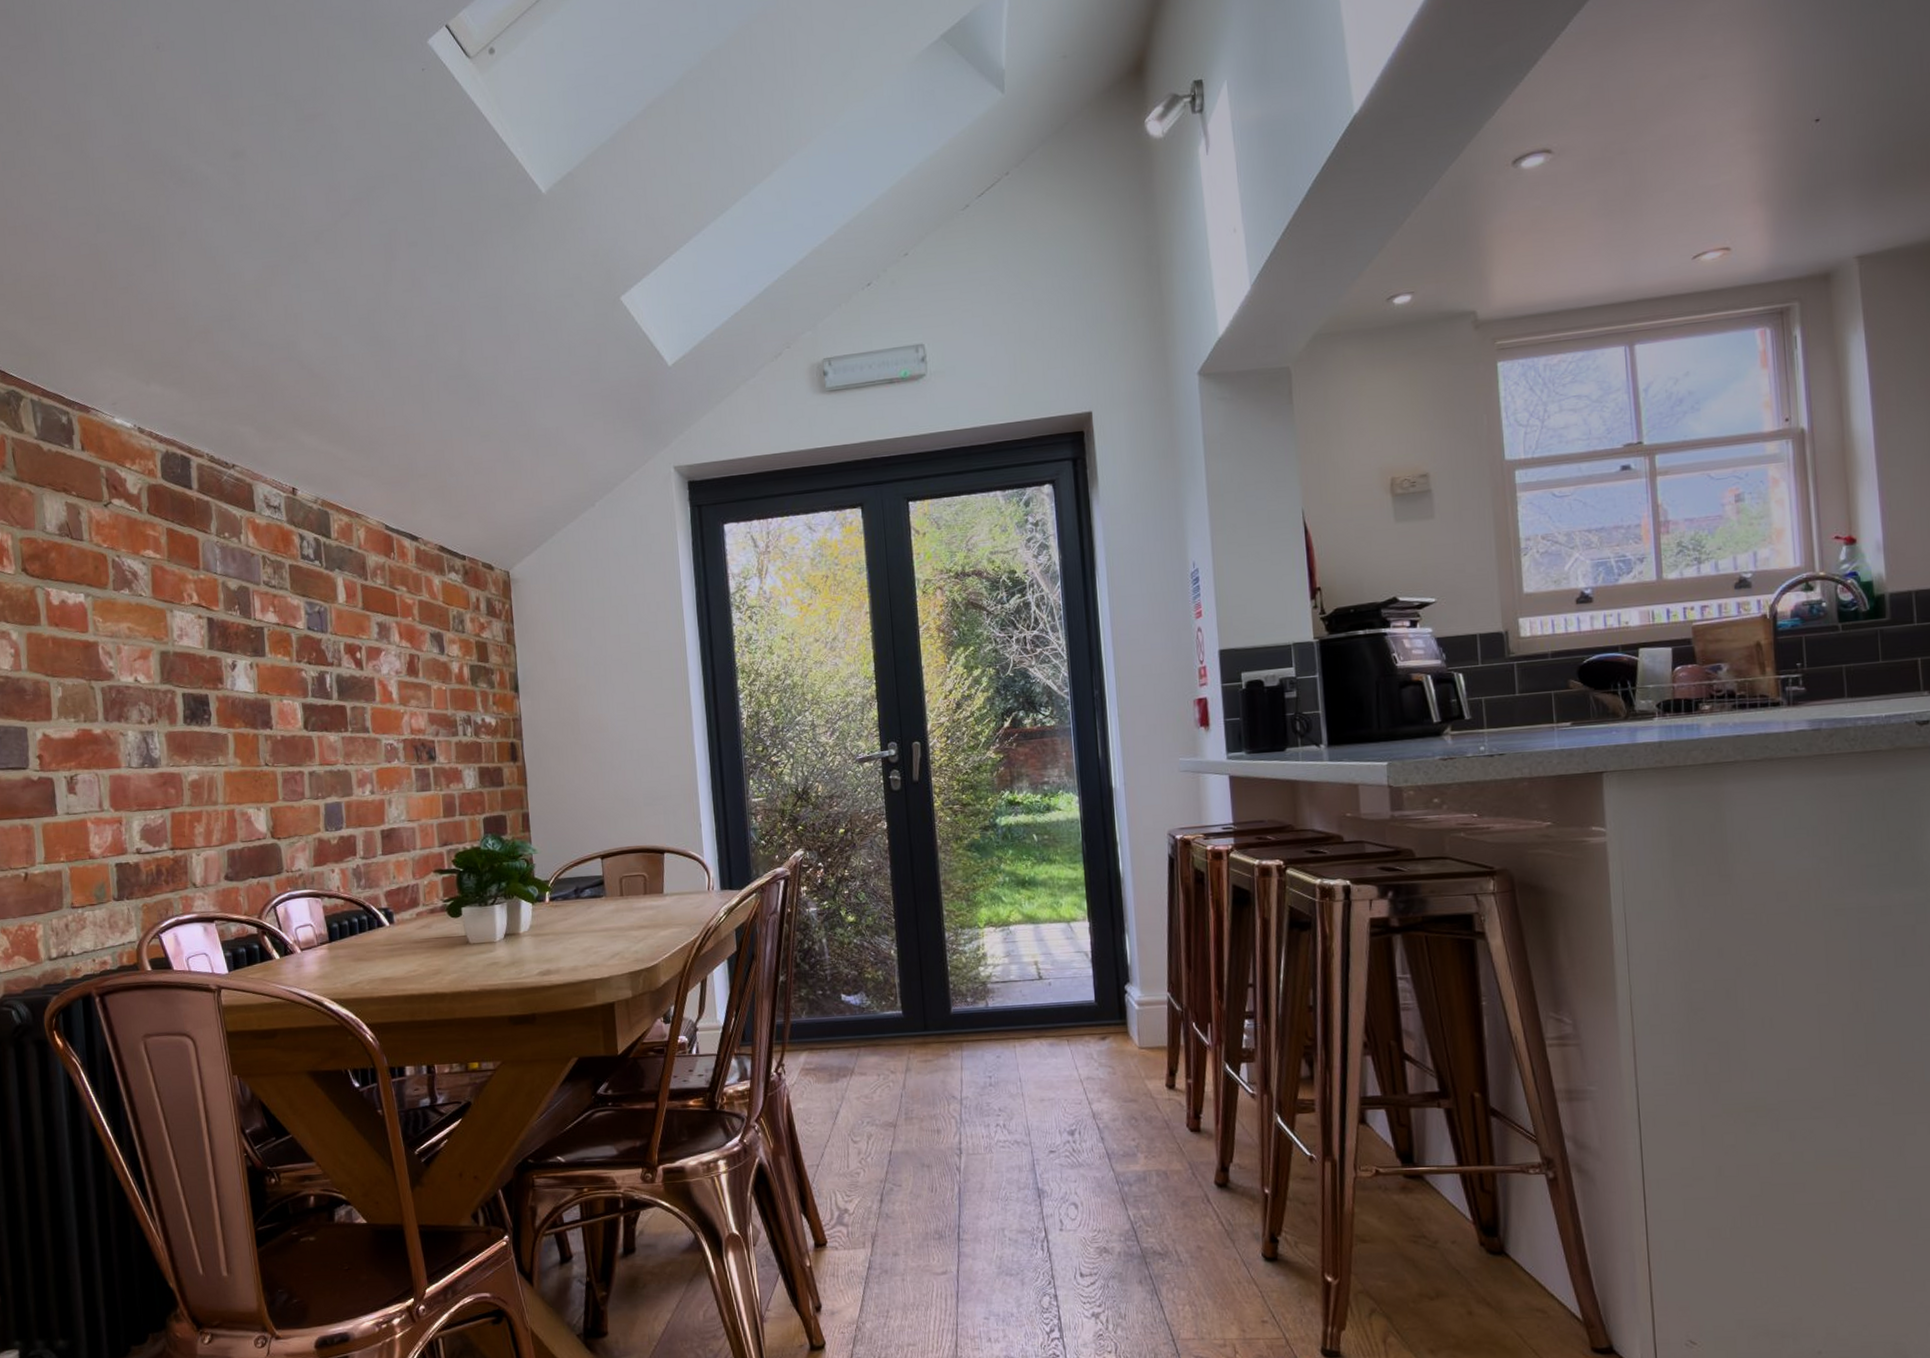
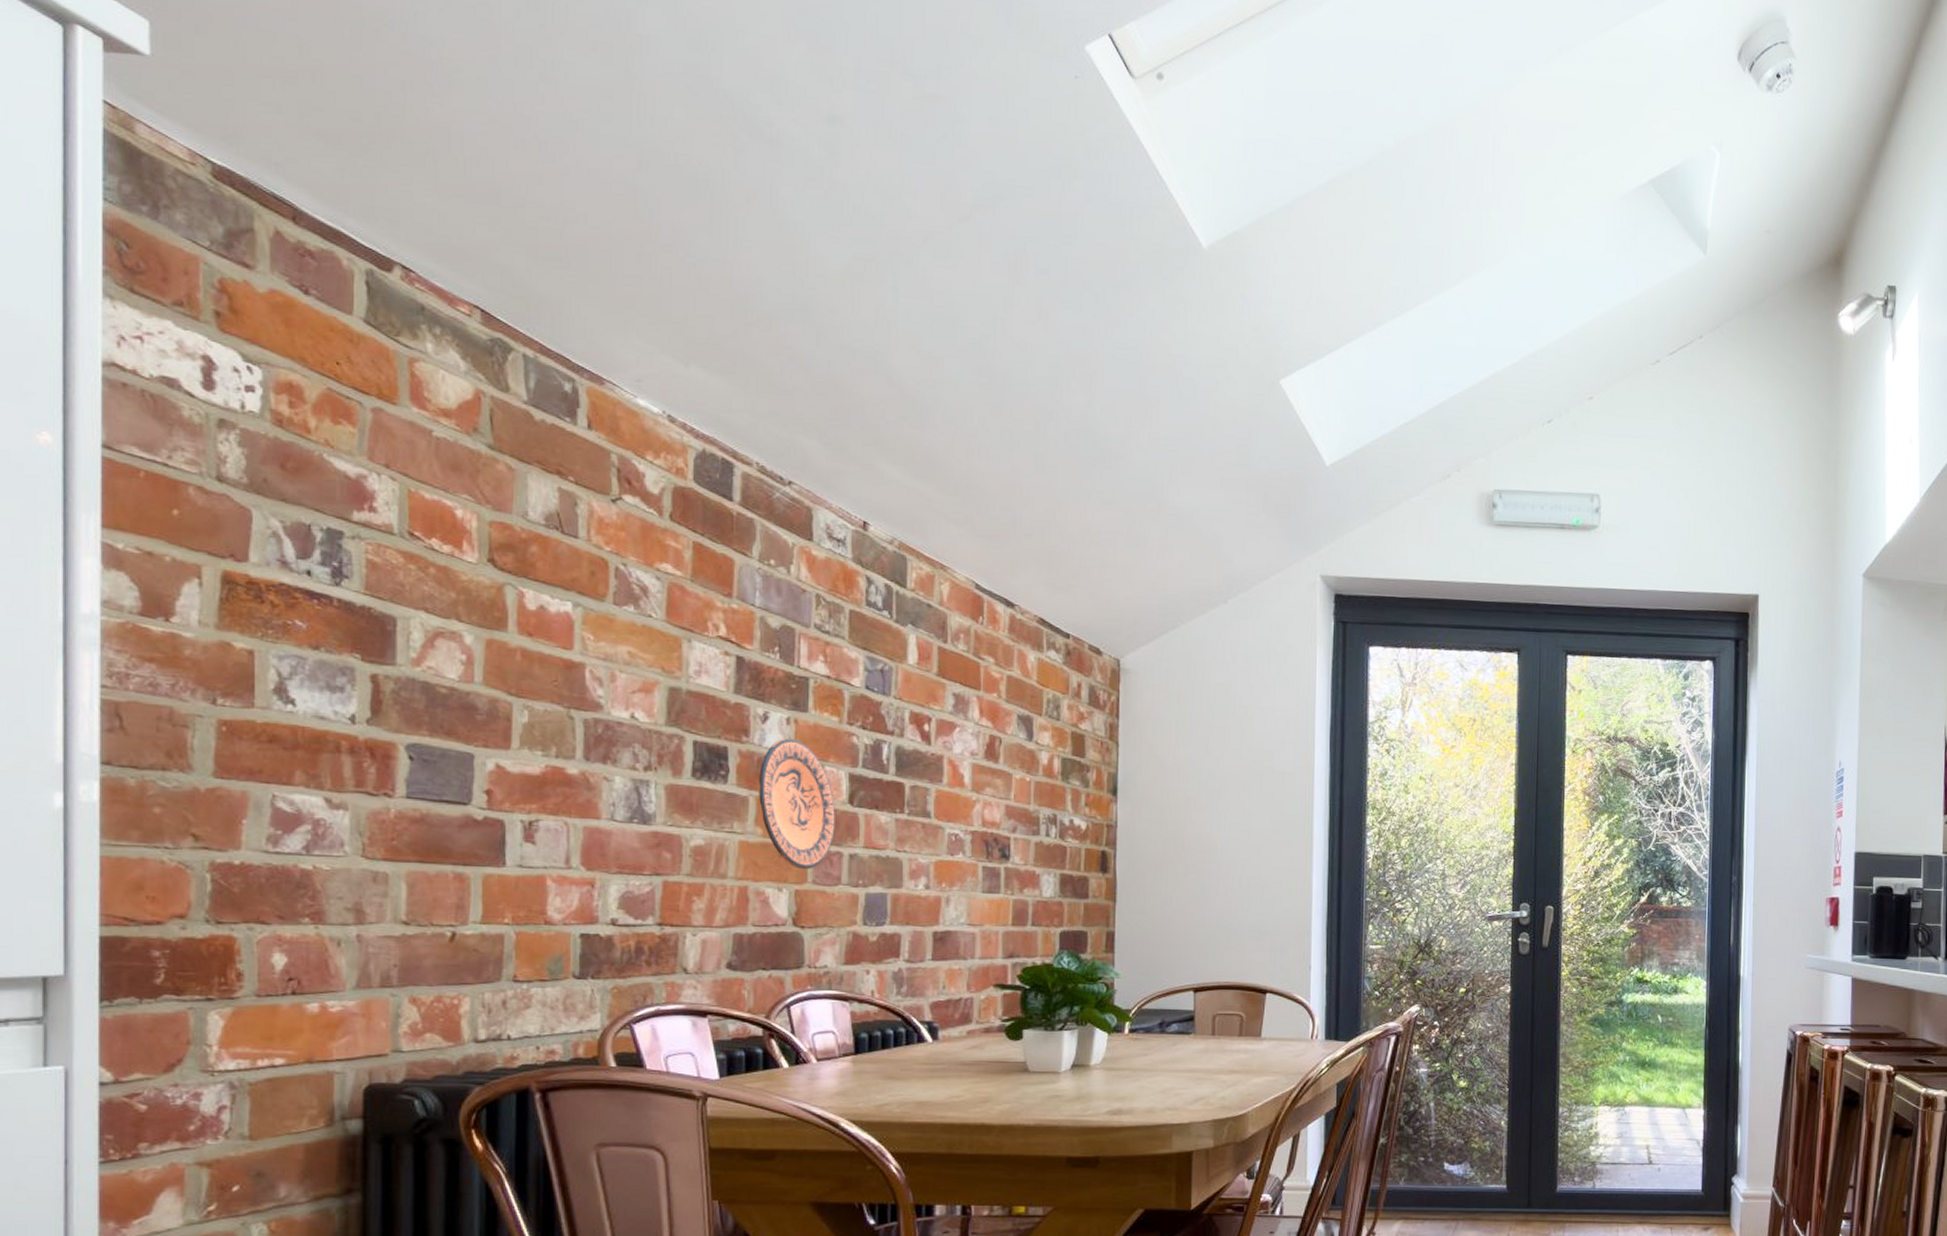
decorative plate: none [234,680,296,790] -> present [759,738,835,870]

